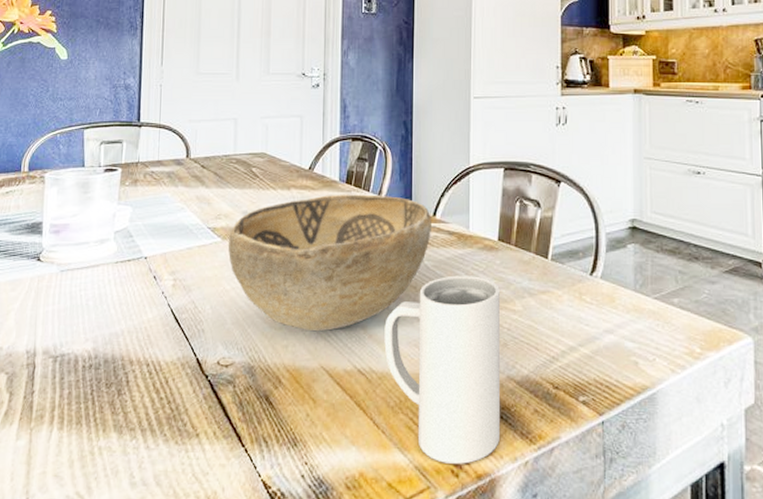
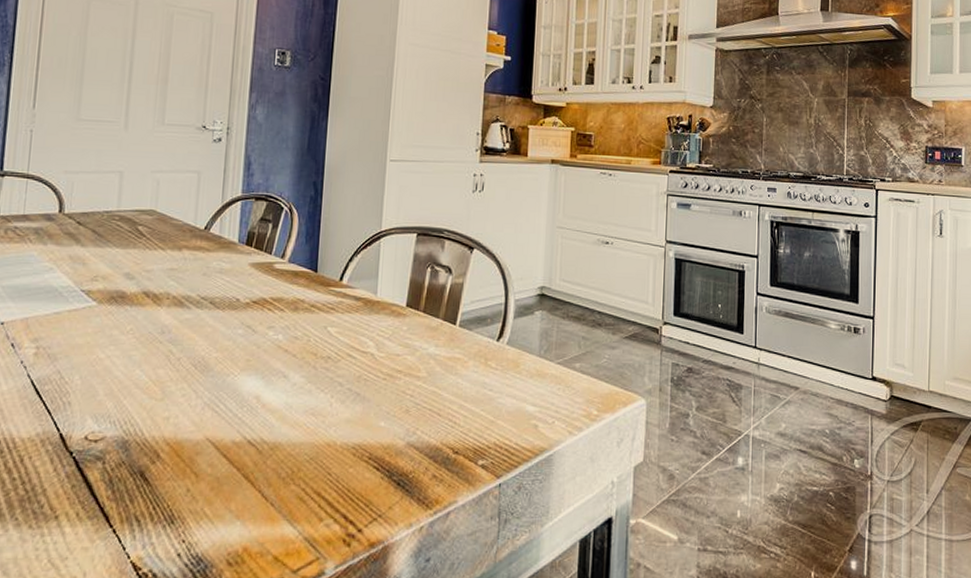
decorative bowl: present [228,194,431,332] -> none [104,256,338,402]
mug: present [384,275,501,464] -> none [278,342,405,533]

